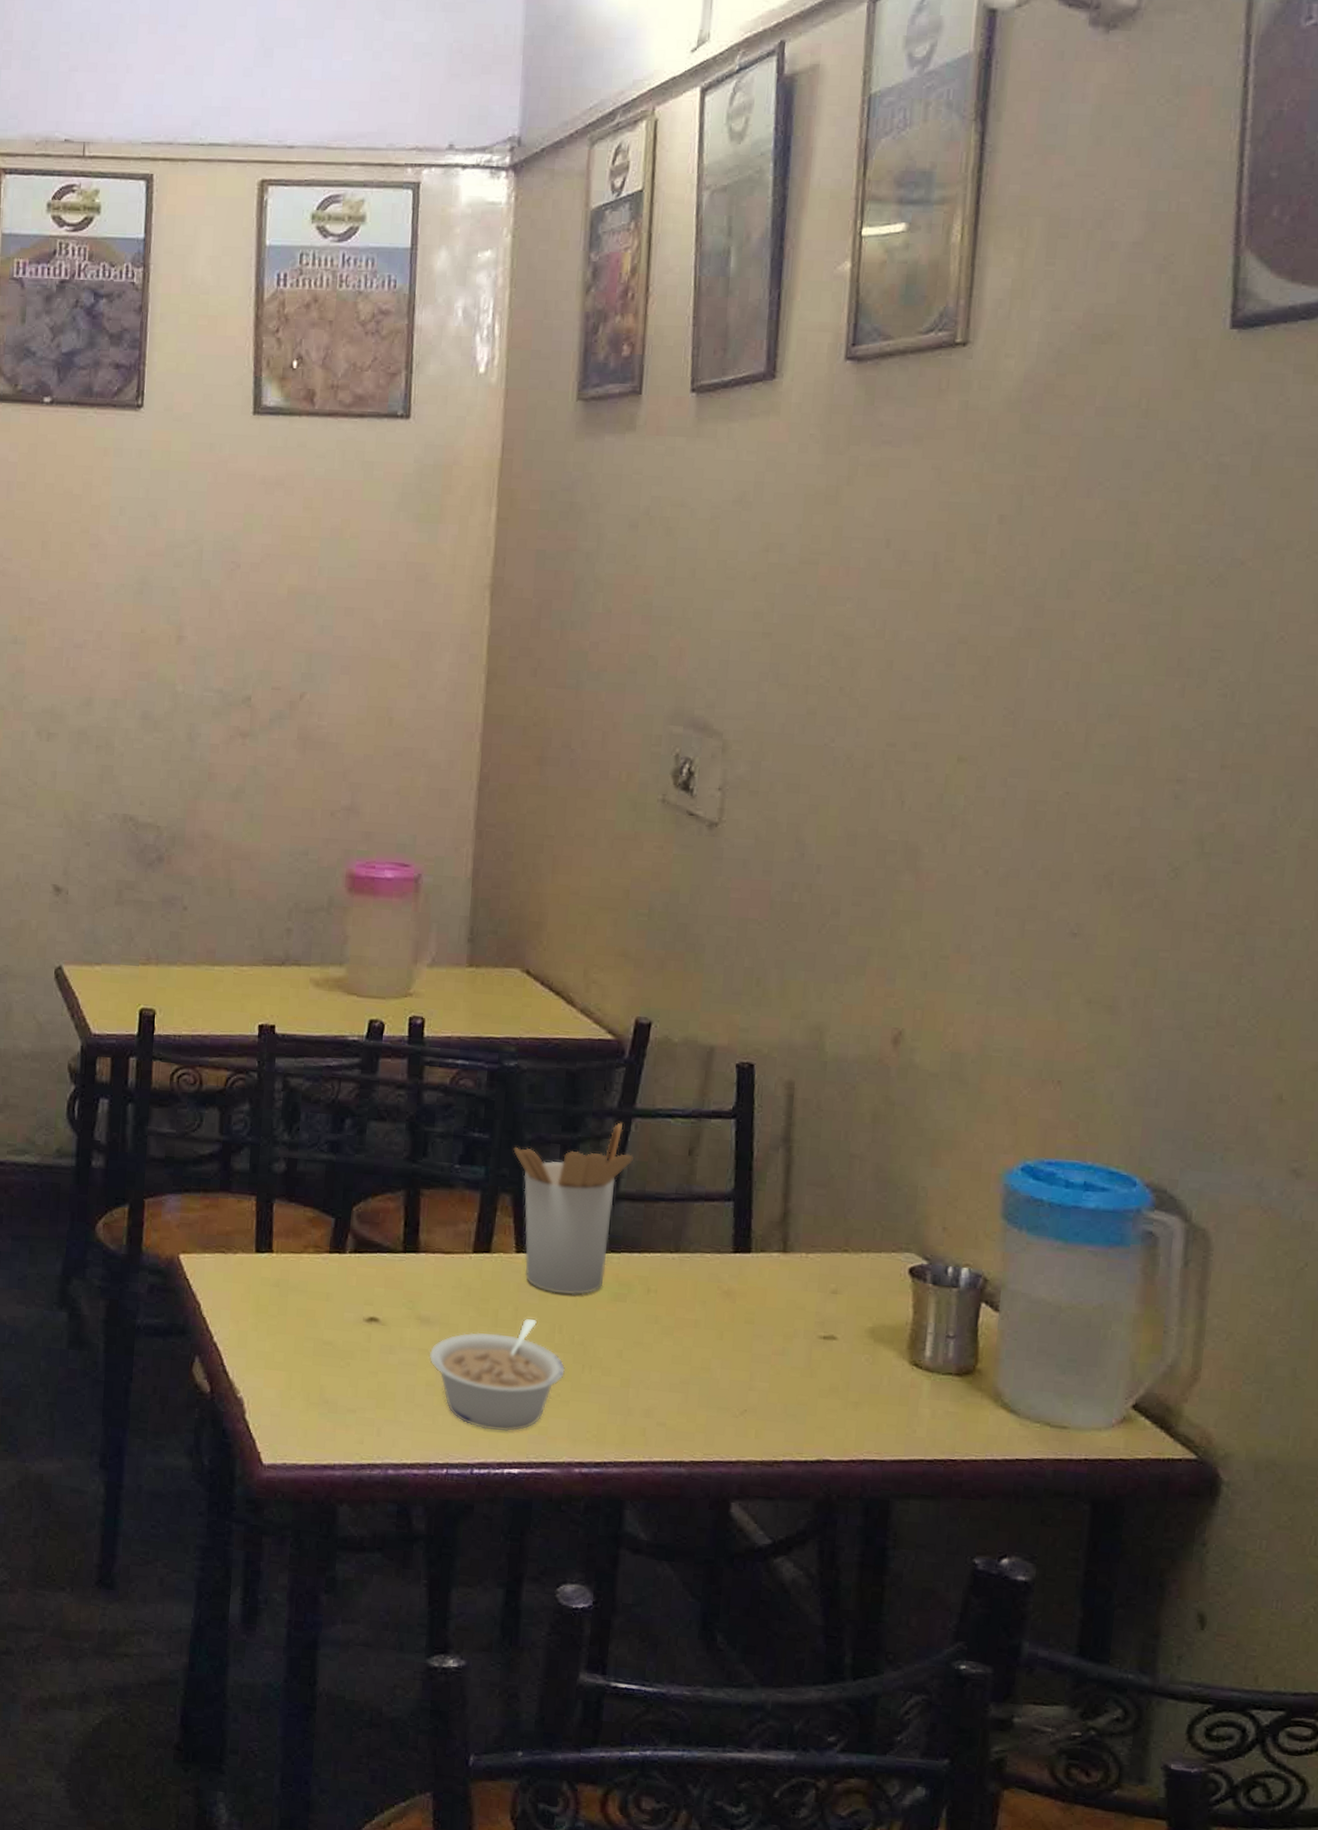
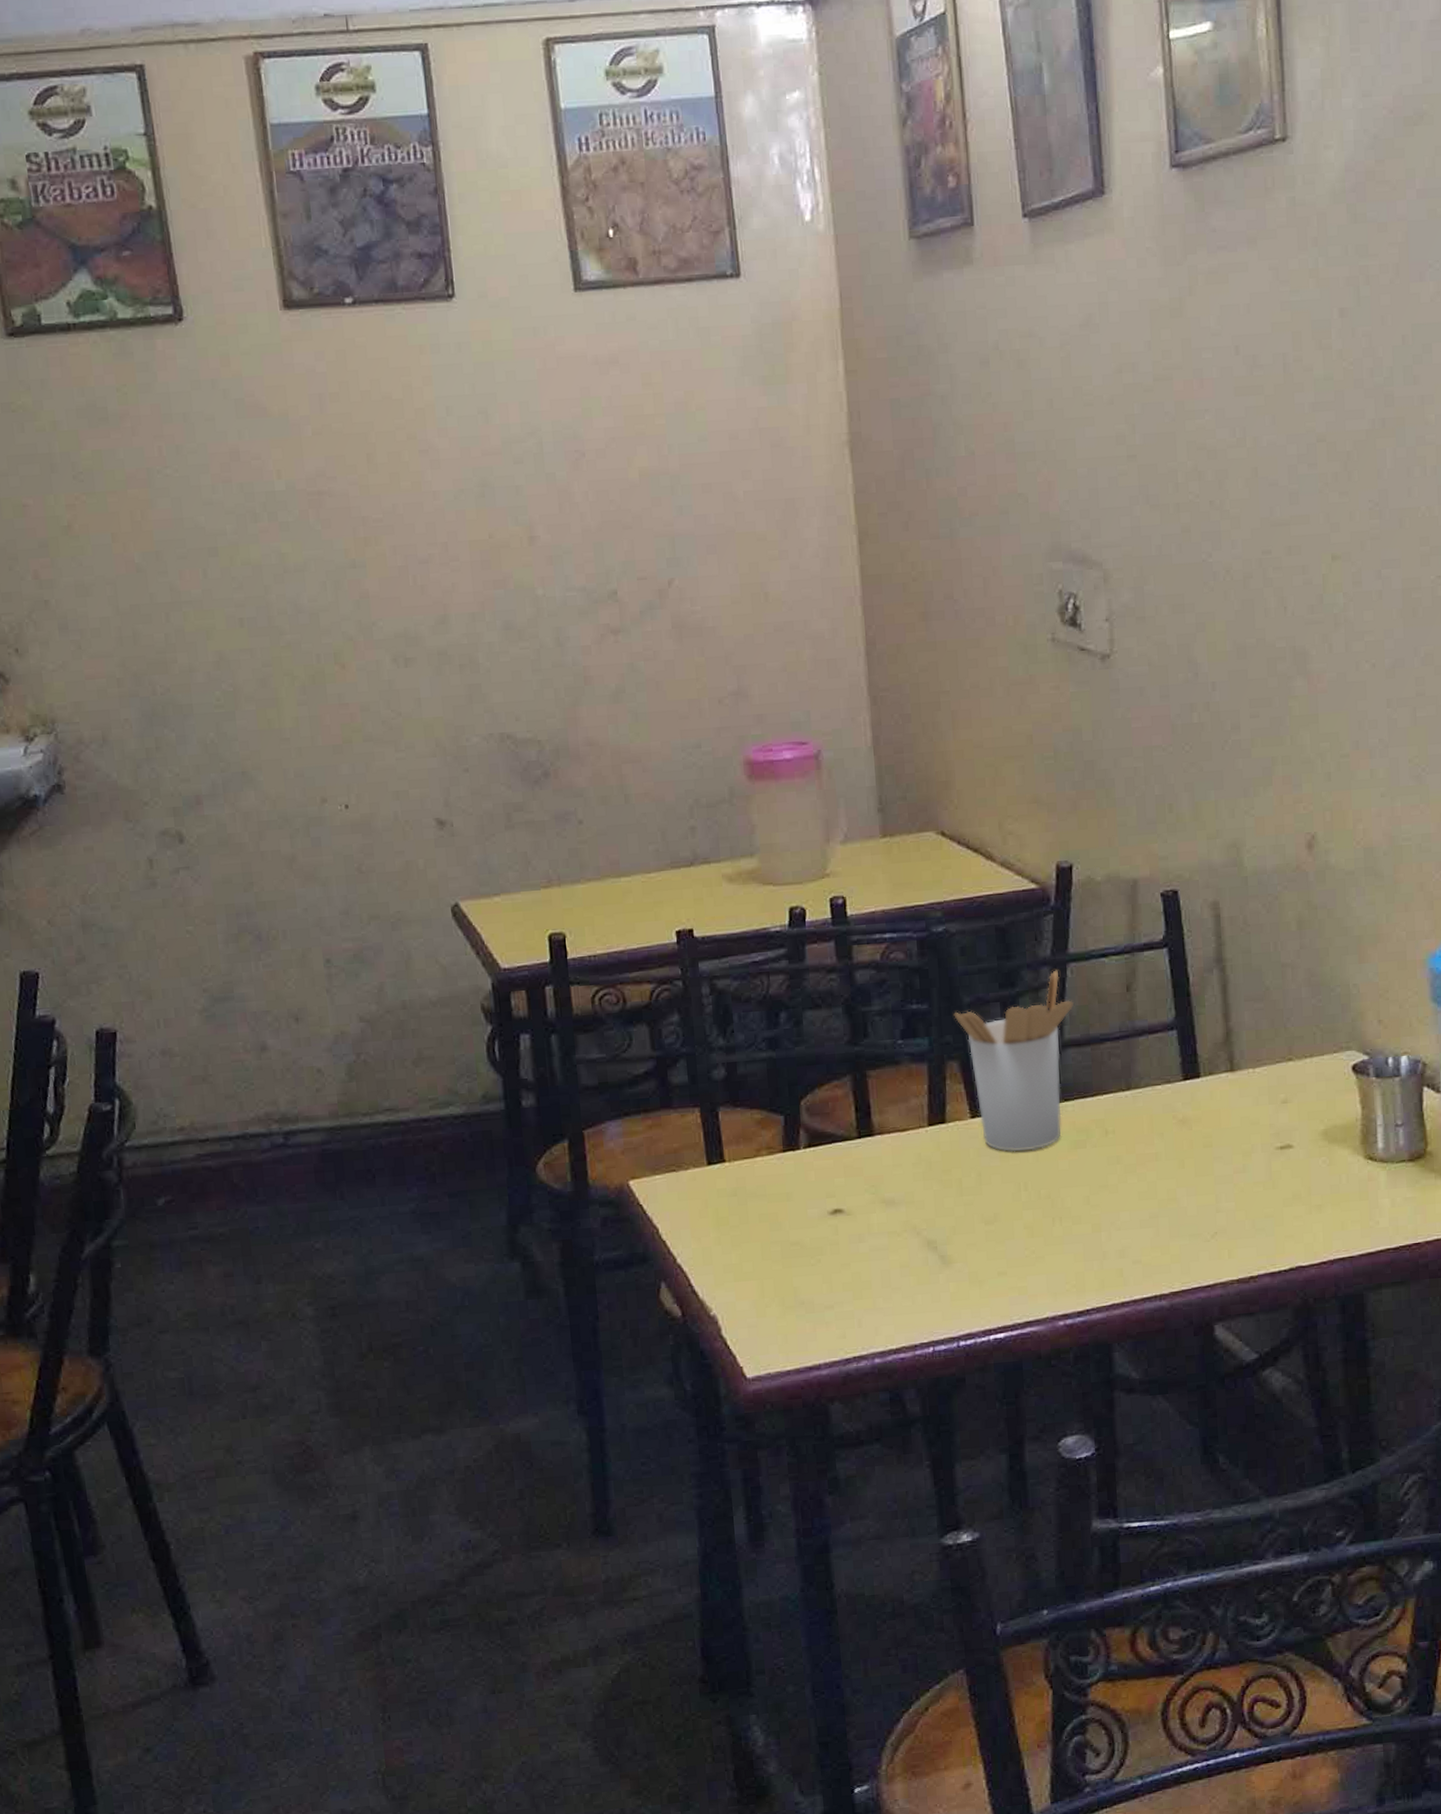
legume: present [428,1318,566,1432] -> none [898,1181,1037,1300]

